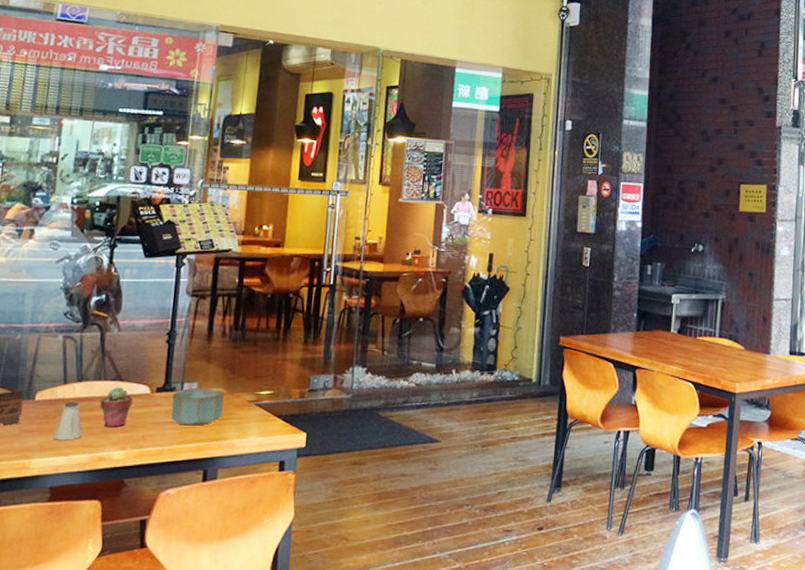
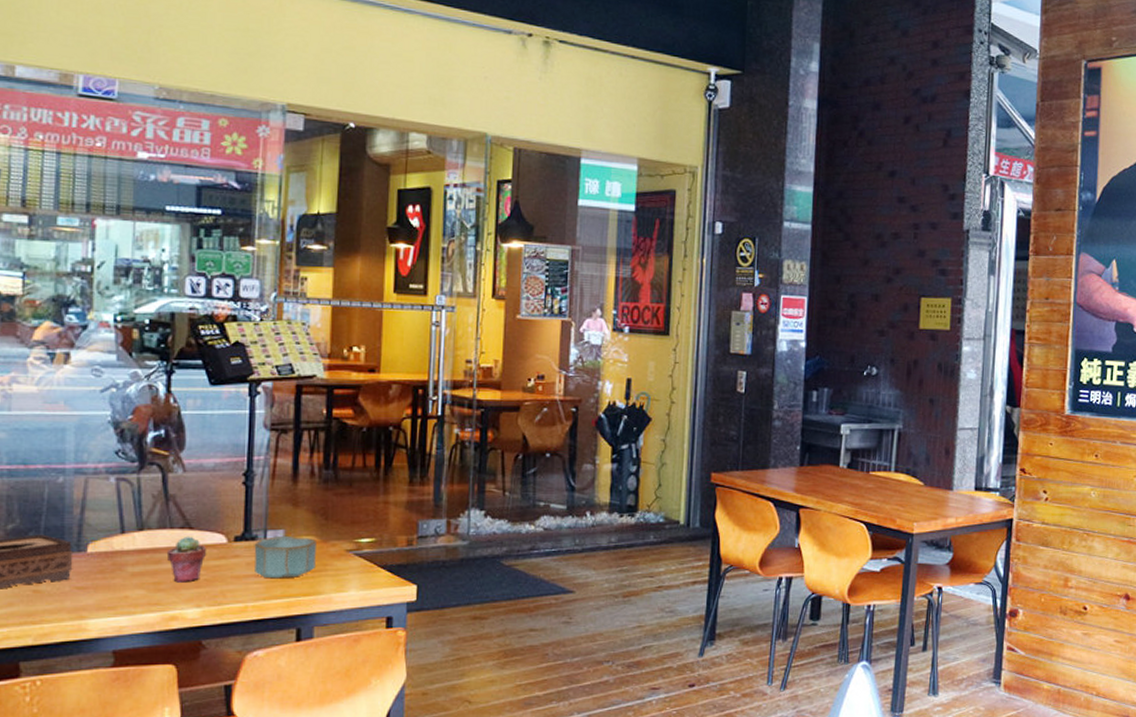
saltshaker: present [53,401,83,441] -> none [113,553,148,598]

